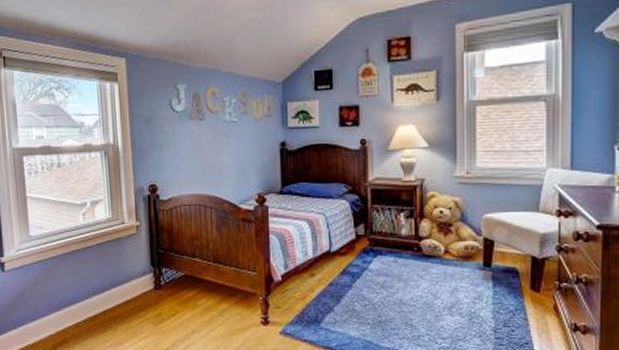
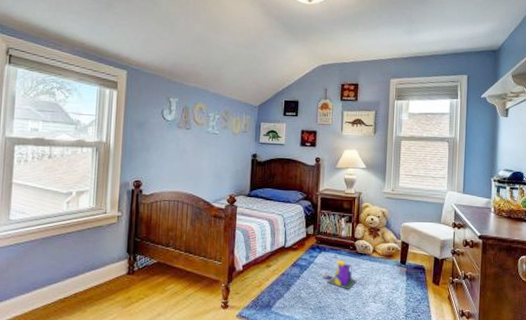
toy house: none [381,264,426,300] -> present [323,260,357,289]

